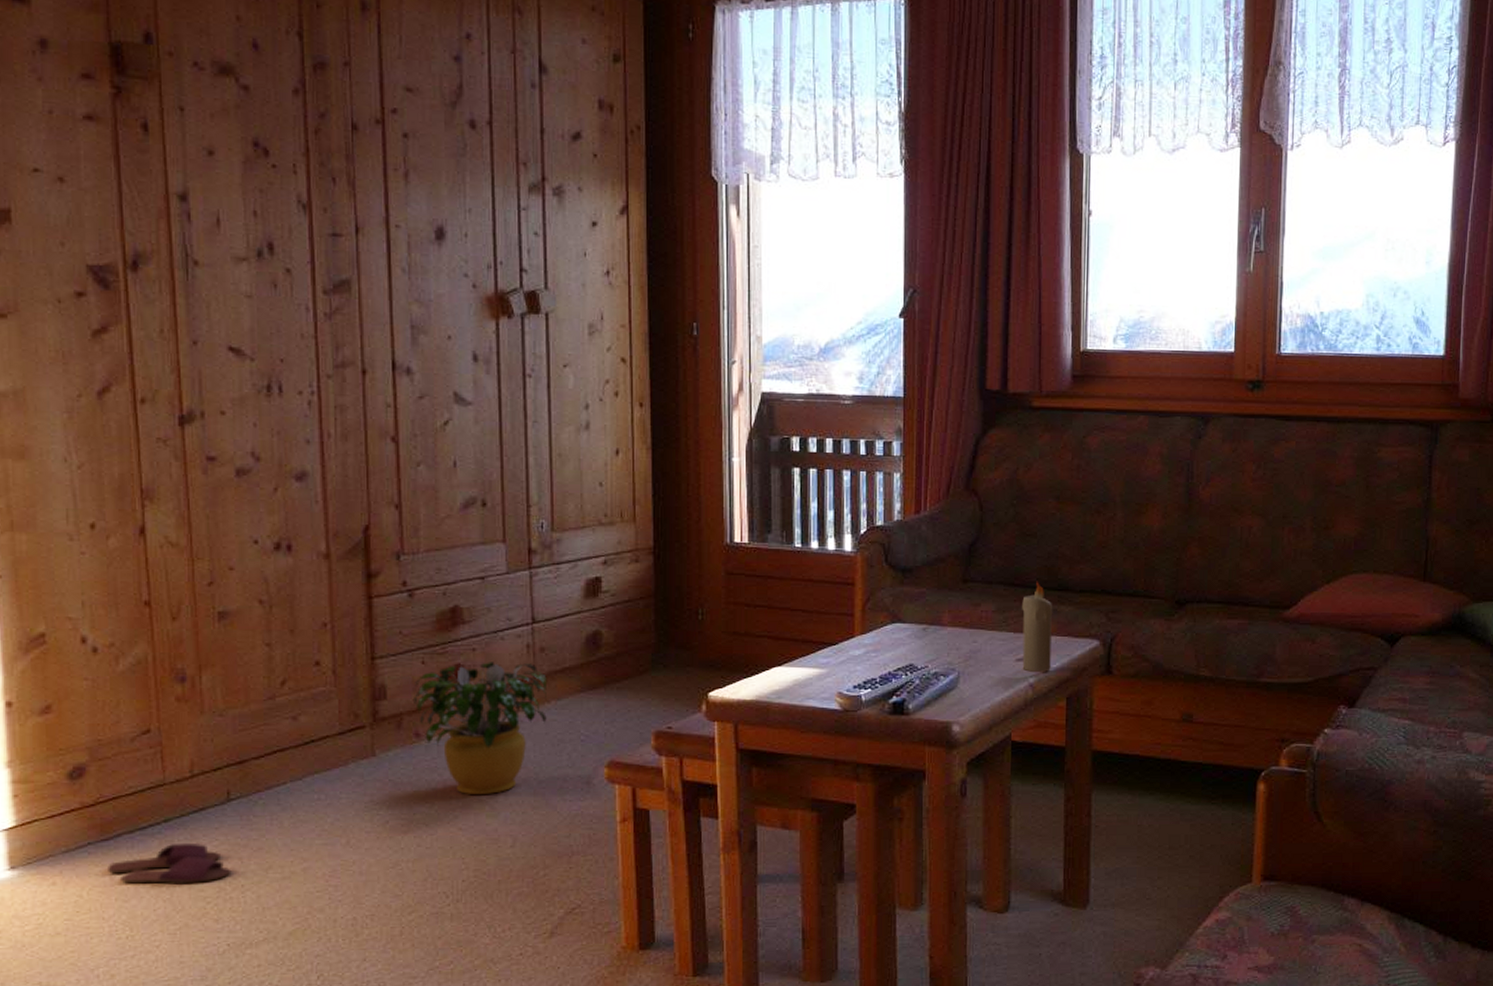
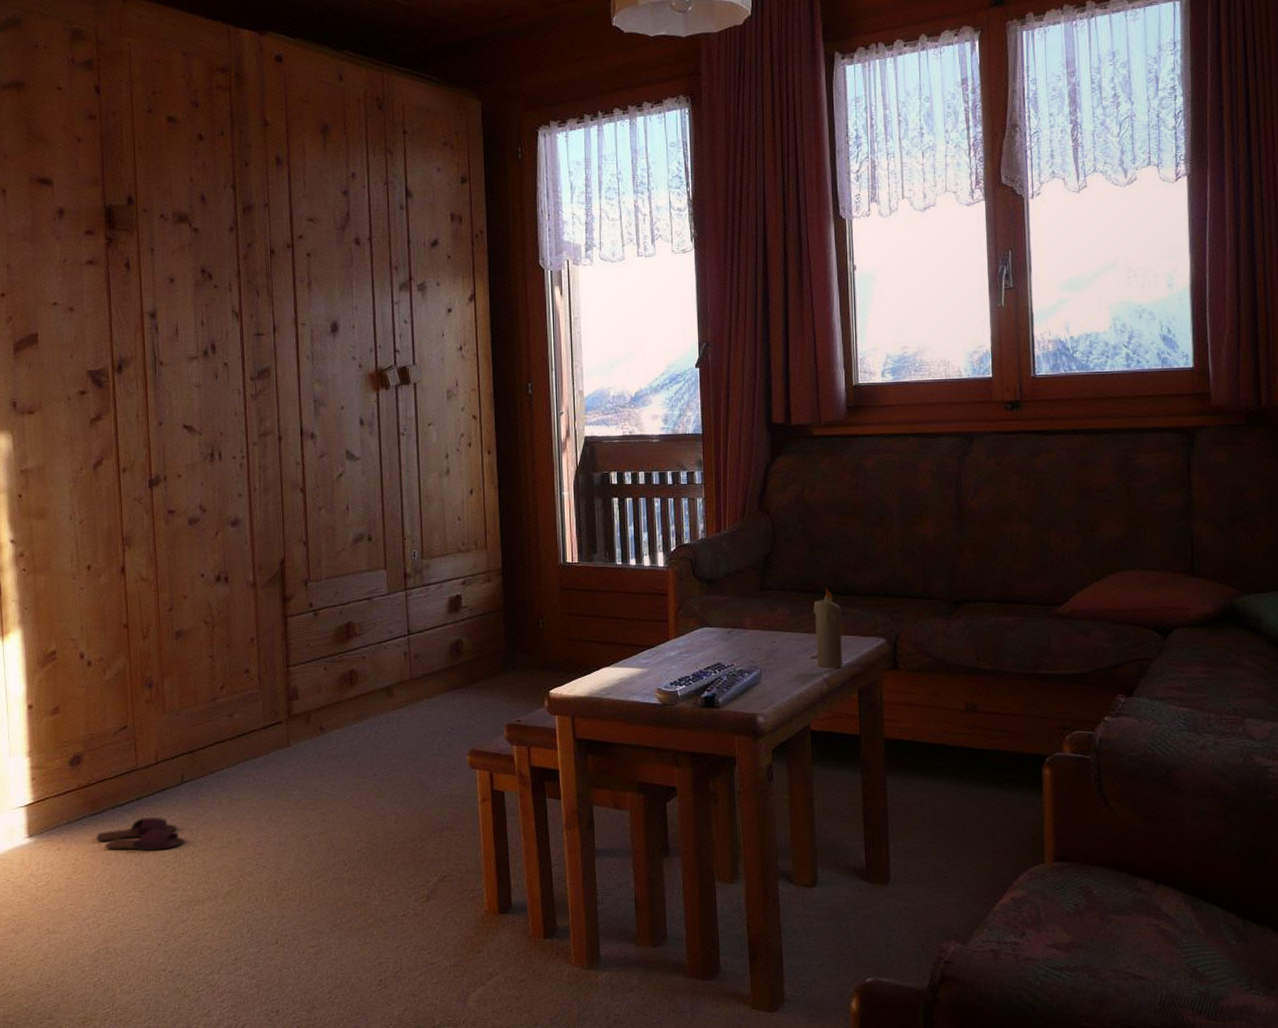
potted flower: present [414,662,548,796] -> none [319,667,421,779]

